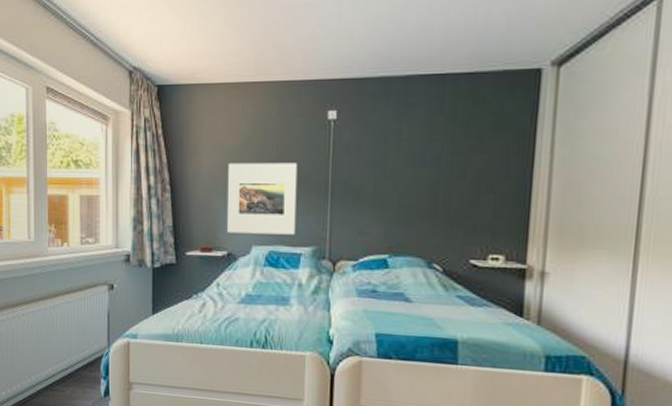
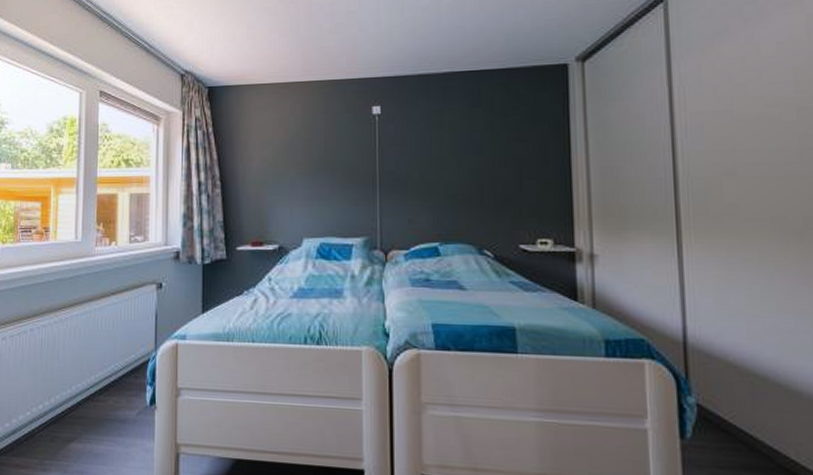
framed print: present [226,162,298,235] -> none [277,155,346,226]

